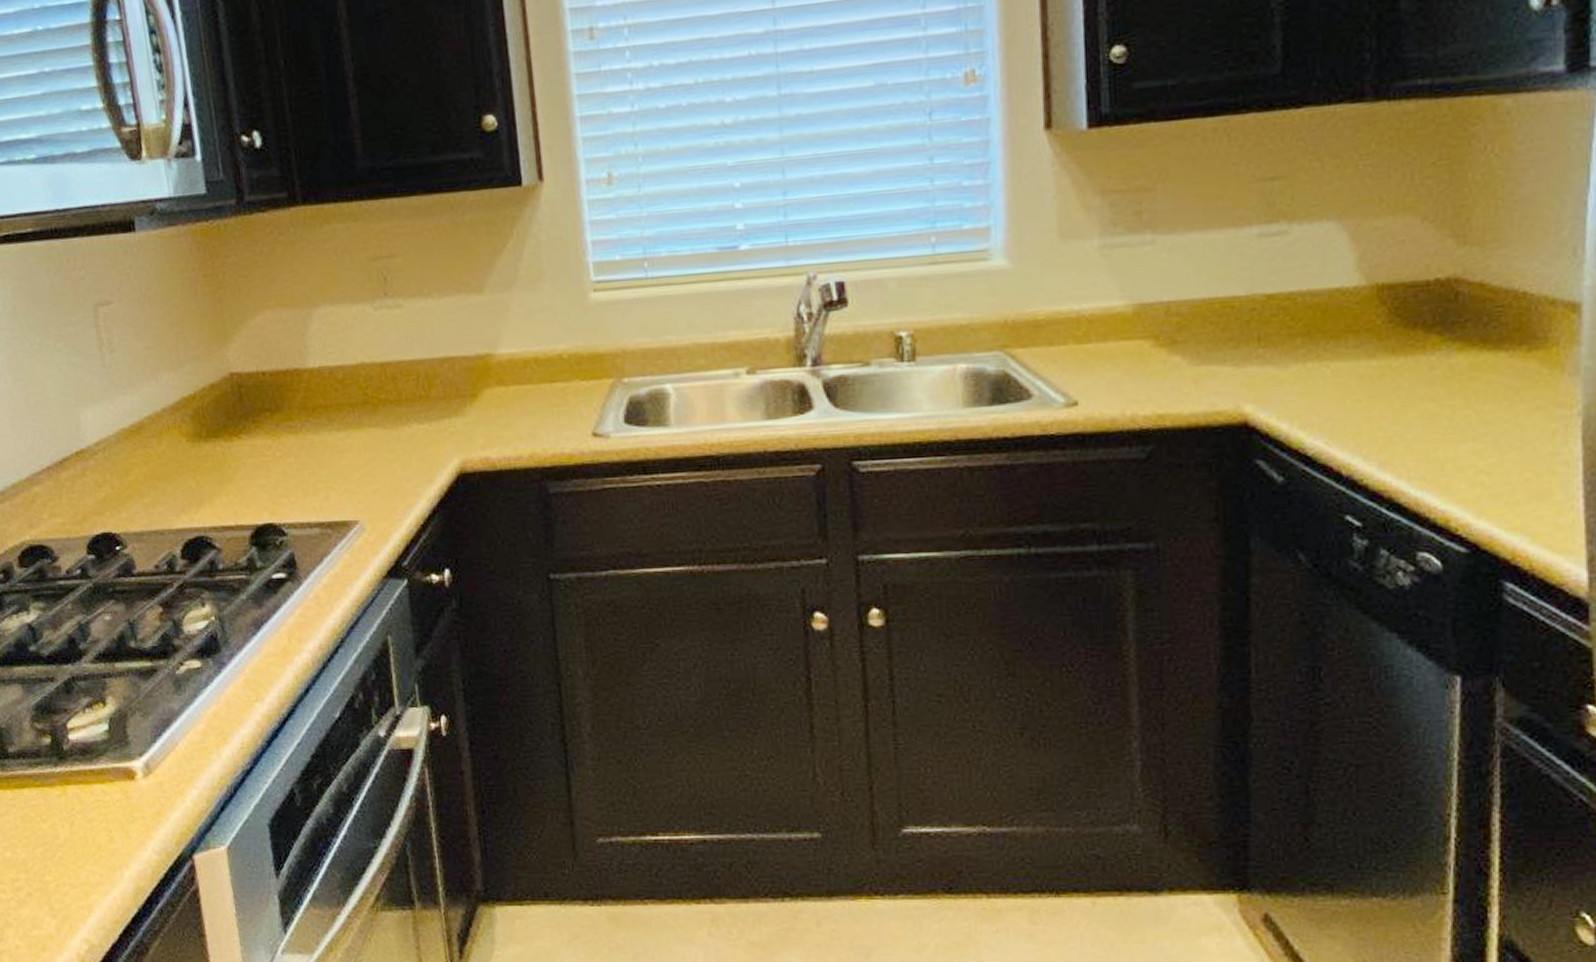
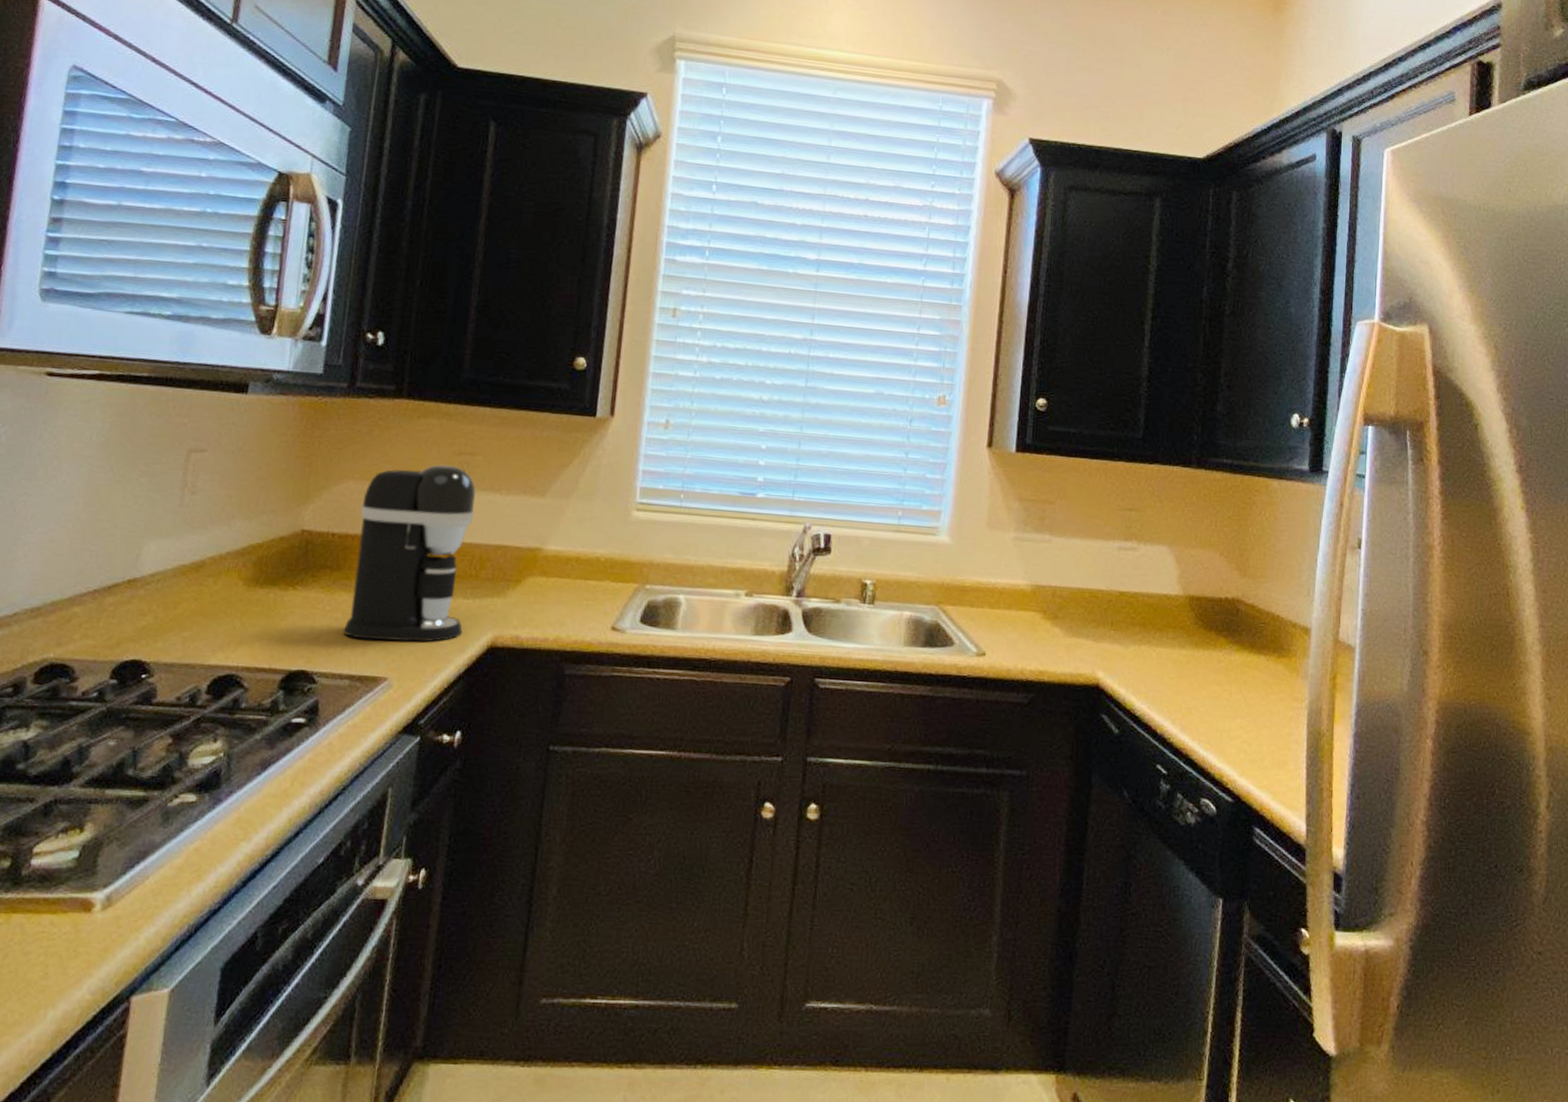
coffee maker: none [284,273,426,483] -> present [343,464,476,643]

